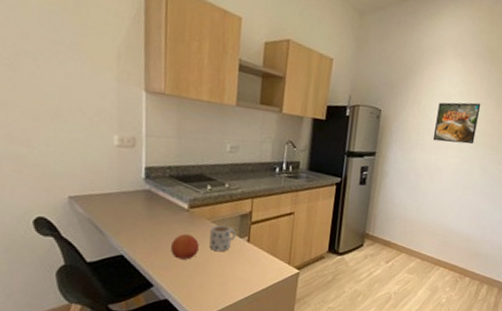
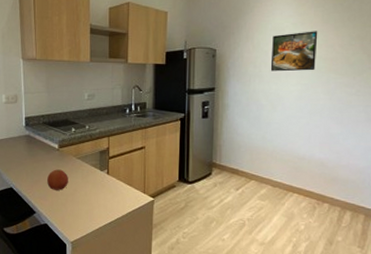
mug: present [209,225,236,252] -> none [76,161,97,184]

